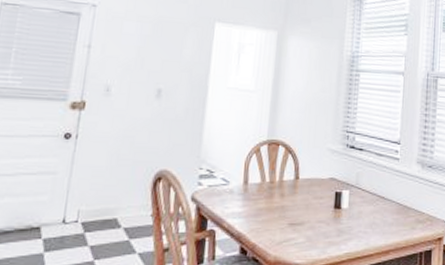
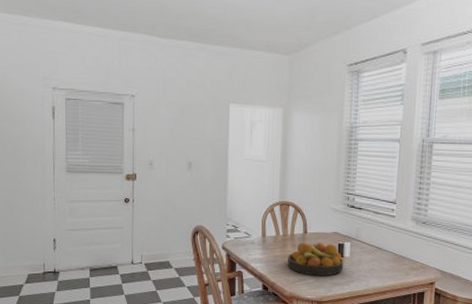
fruit bowl: none [273,190,341,234] -> present [287,242,344,276]

